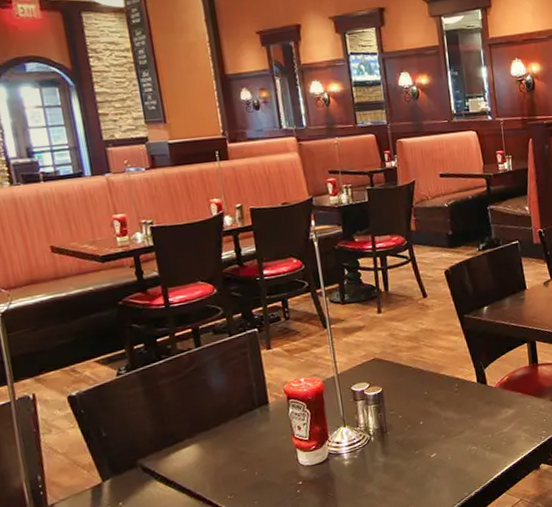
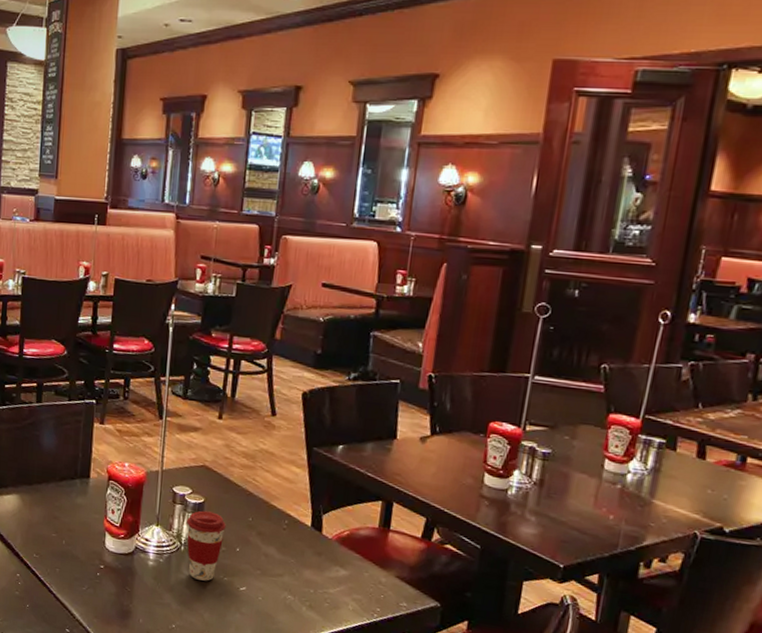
coffee cup: none [370,397,407,463] -> present [187,510,226,581]

